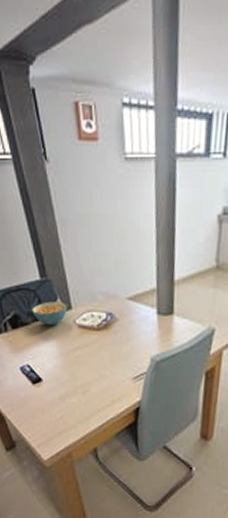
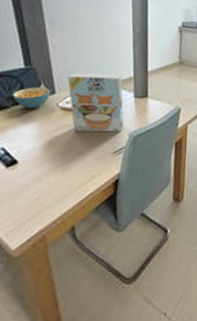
cereal box: none [83,284,146,355] -> present [67,72,124,132]

